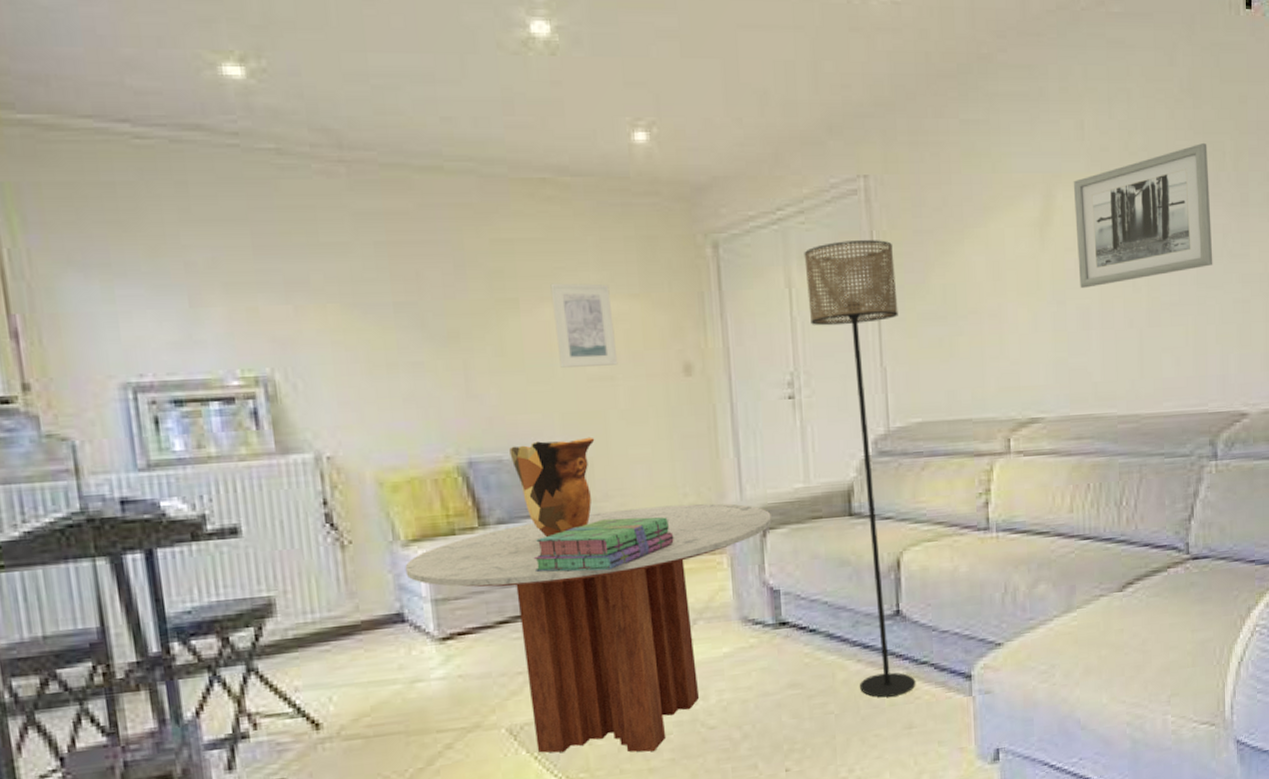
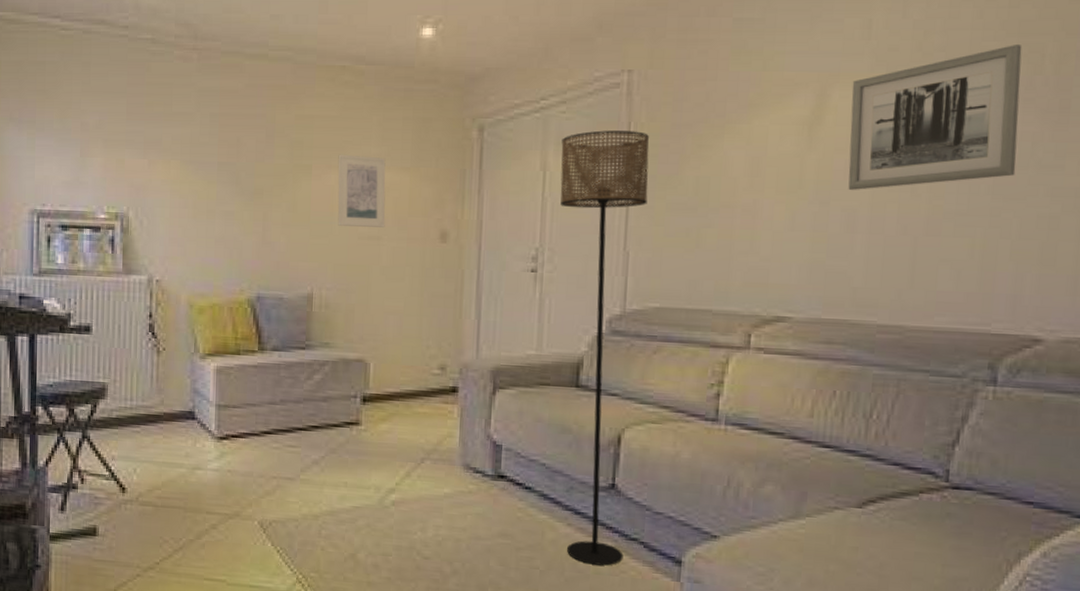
coffee table: present [405,503,772,753] -> none [200,352,502,568]
decorative vase: present [509,437,595,538] -> none [289,286,358,368]
stack of books: present [533,517,674,572] -> none [297,358,414,403]

